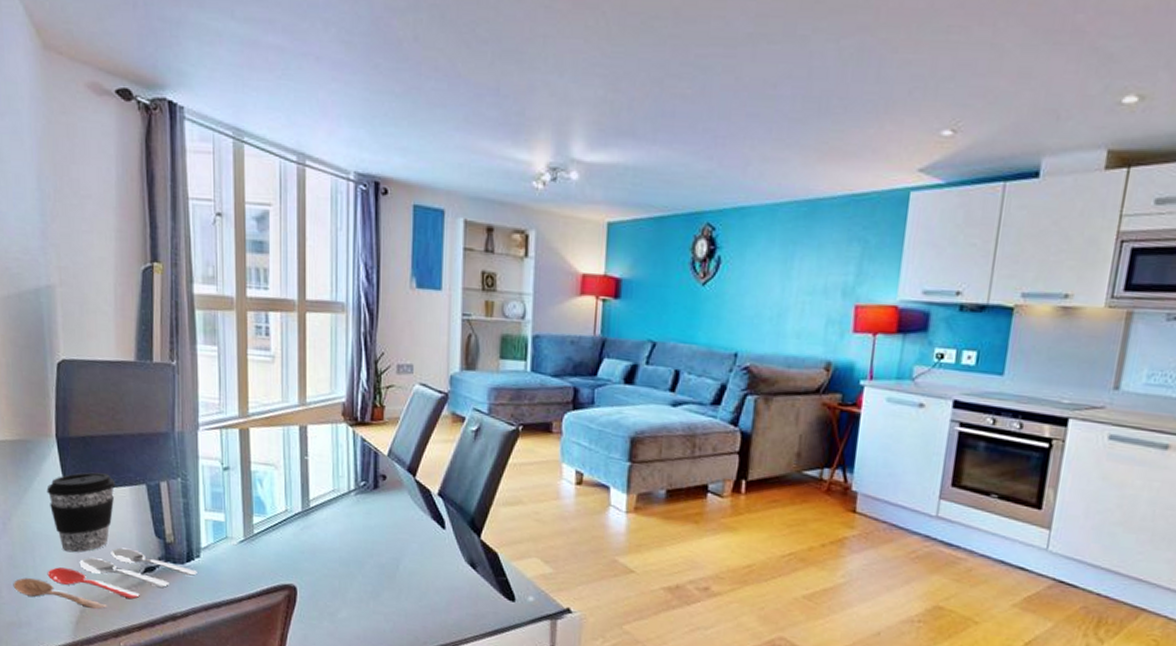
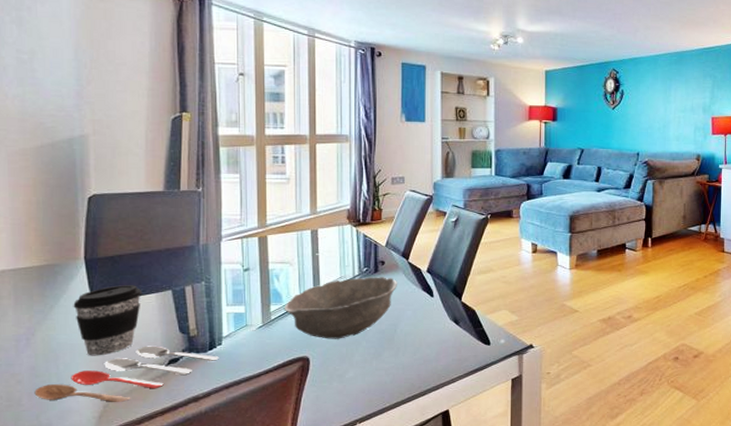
bowl: none [268,493,401,569] -> present [284,277,397,339]

